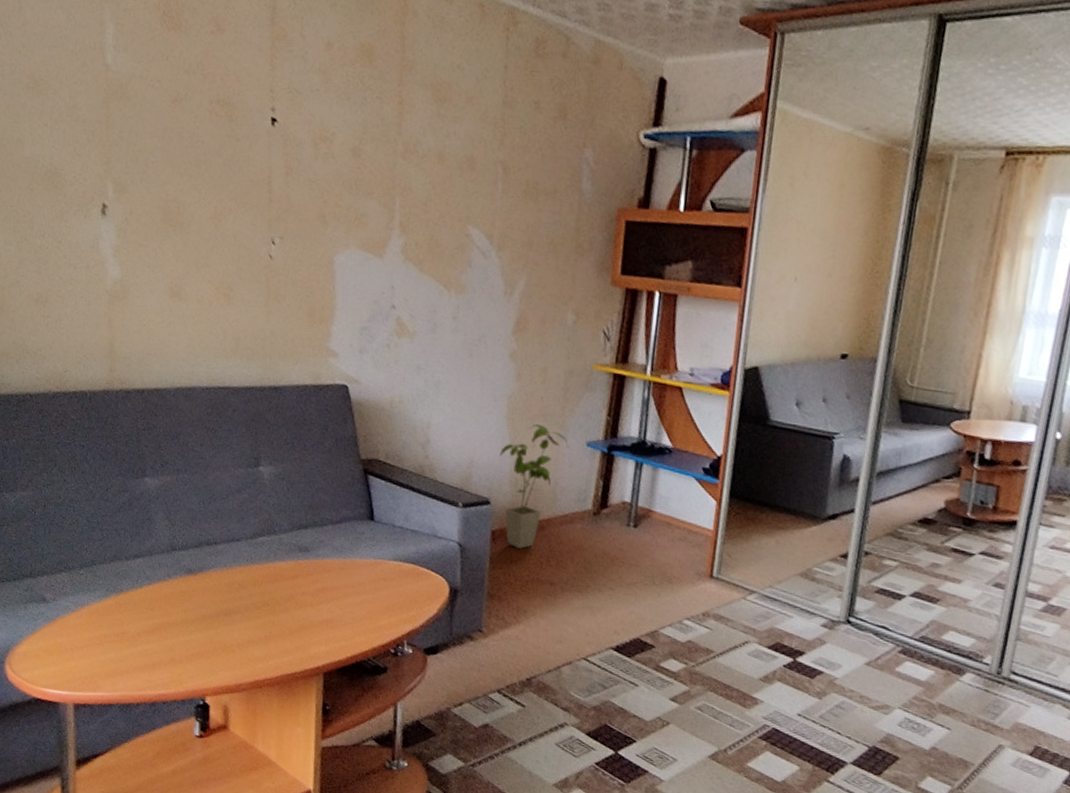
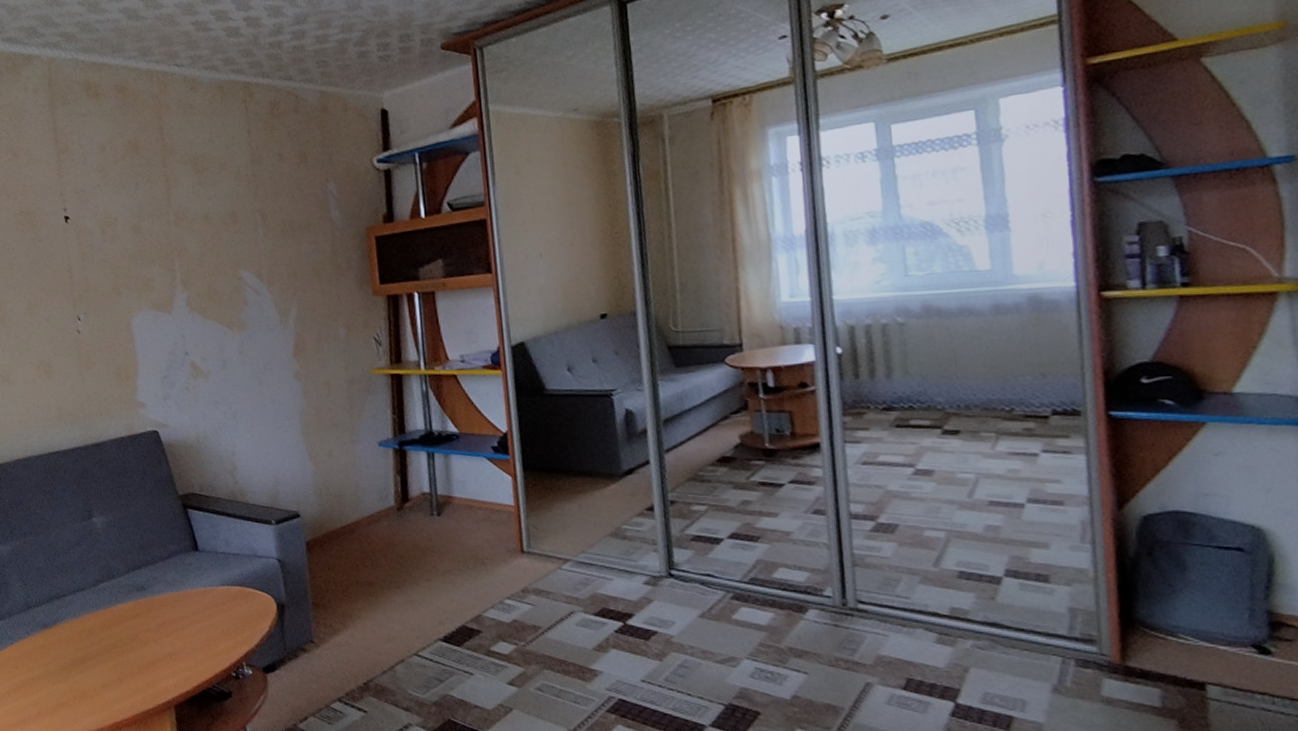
house plant: present [499,423,570,549] -> none [301,433,363,555]

